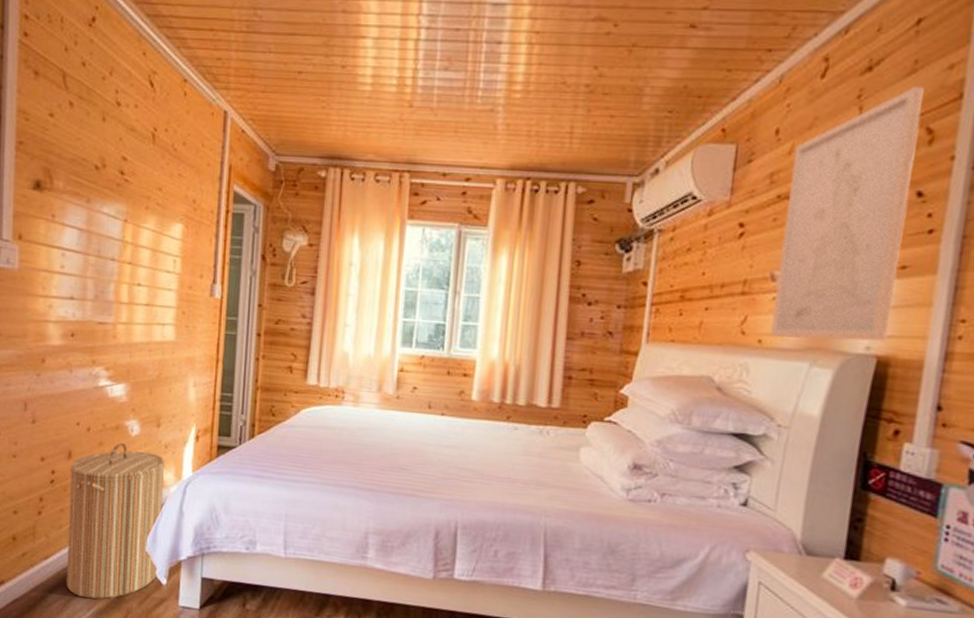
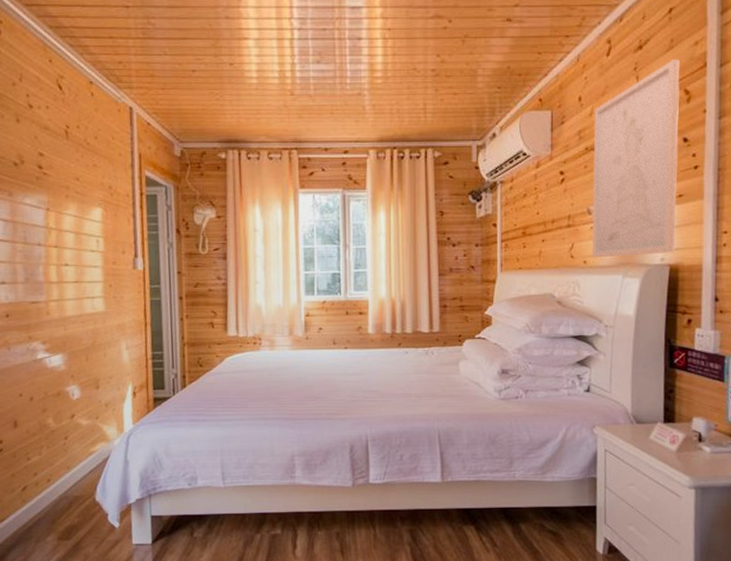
laundry hamper: present [66,443,165,599] -> none [17,407,110,551]

